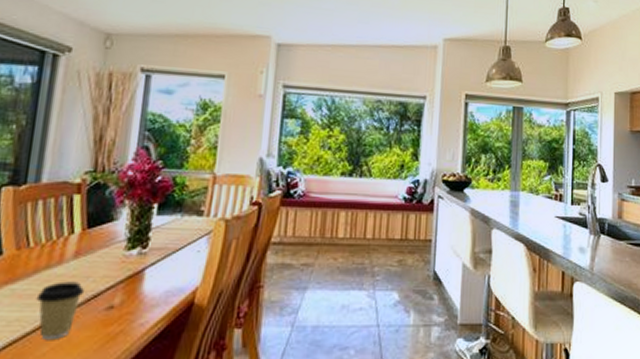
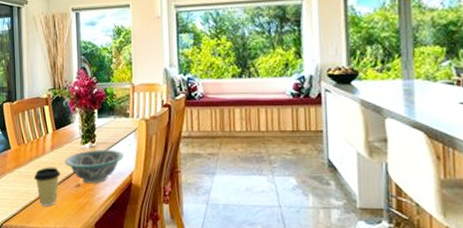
bowl: none [93,256,188,305] -> present [64,149,124,184]

